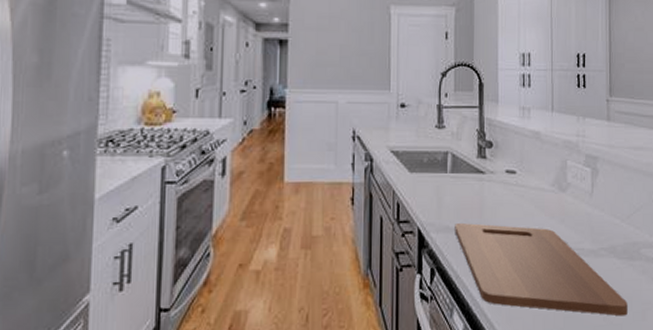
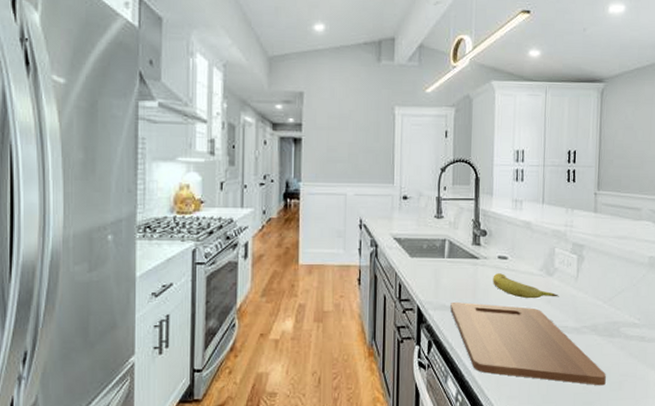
fruit: none [501,189,573,218] -> present [493,273,559,299]

